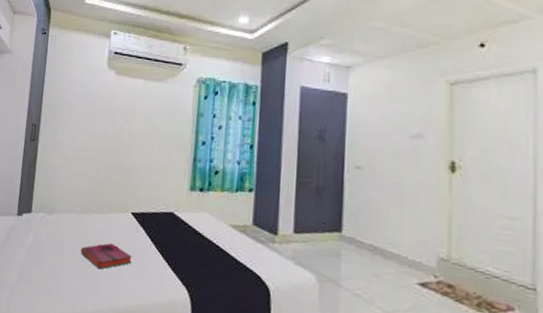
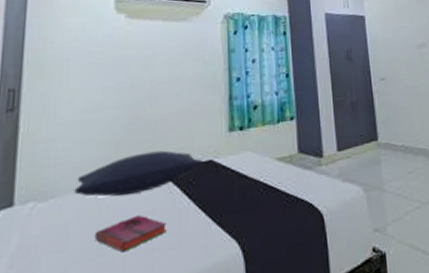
pillow: none [69,193,165,226] -> present [74,150,203,197]

